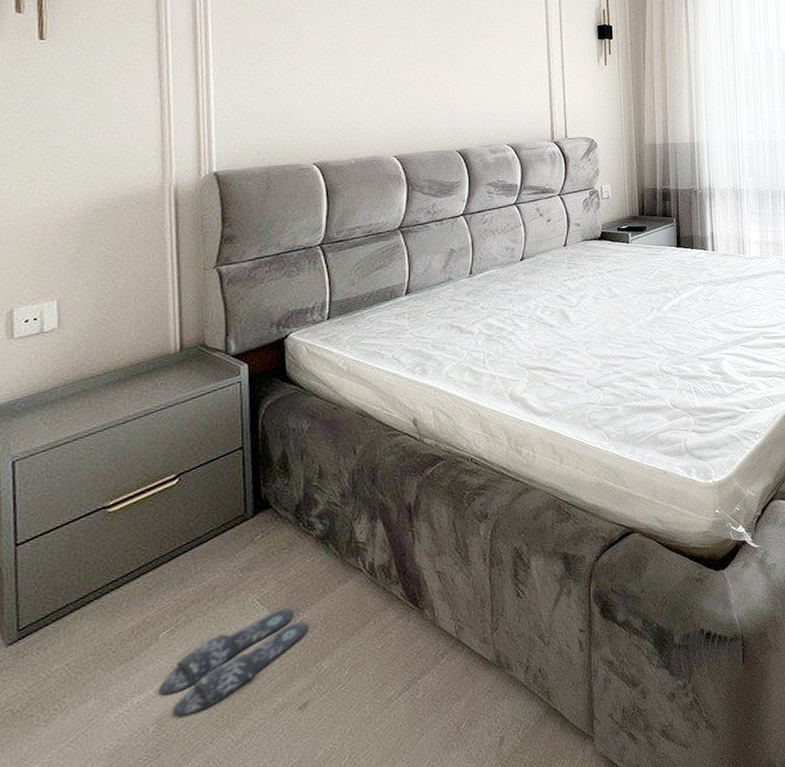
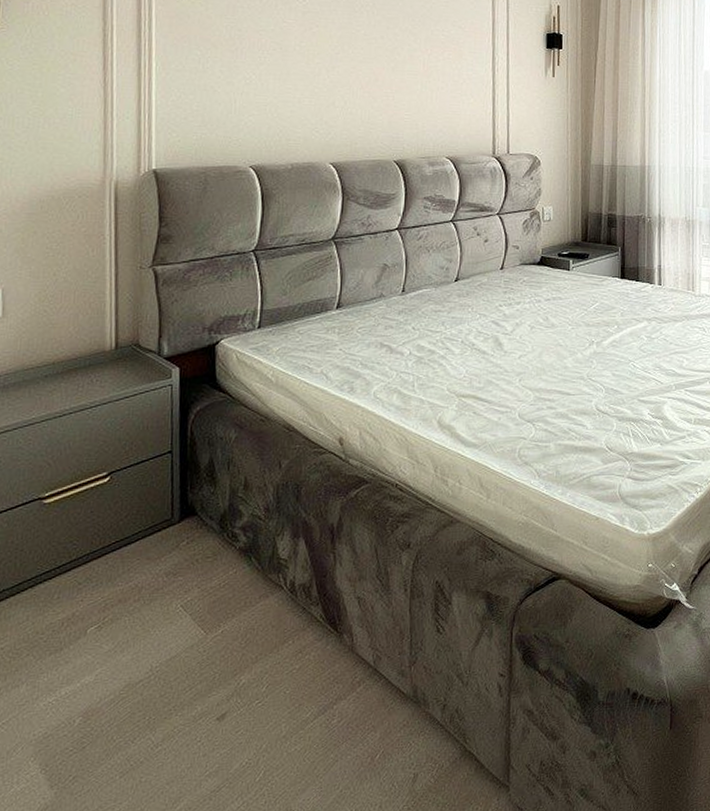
slippers: present [159,607,308,717] -> none [85,617,229,713]

